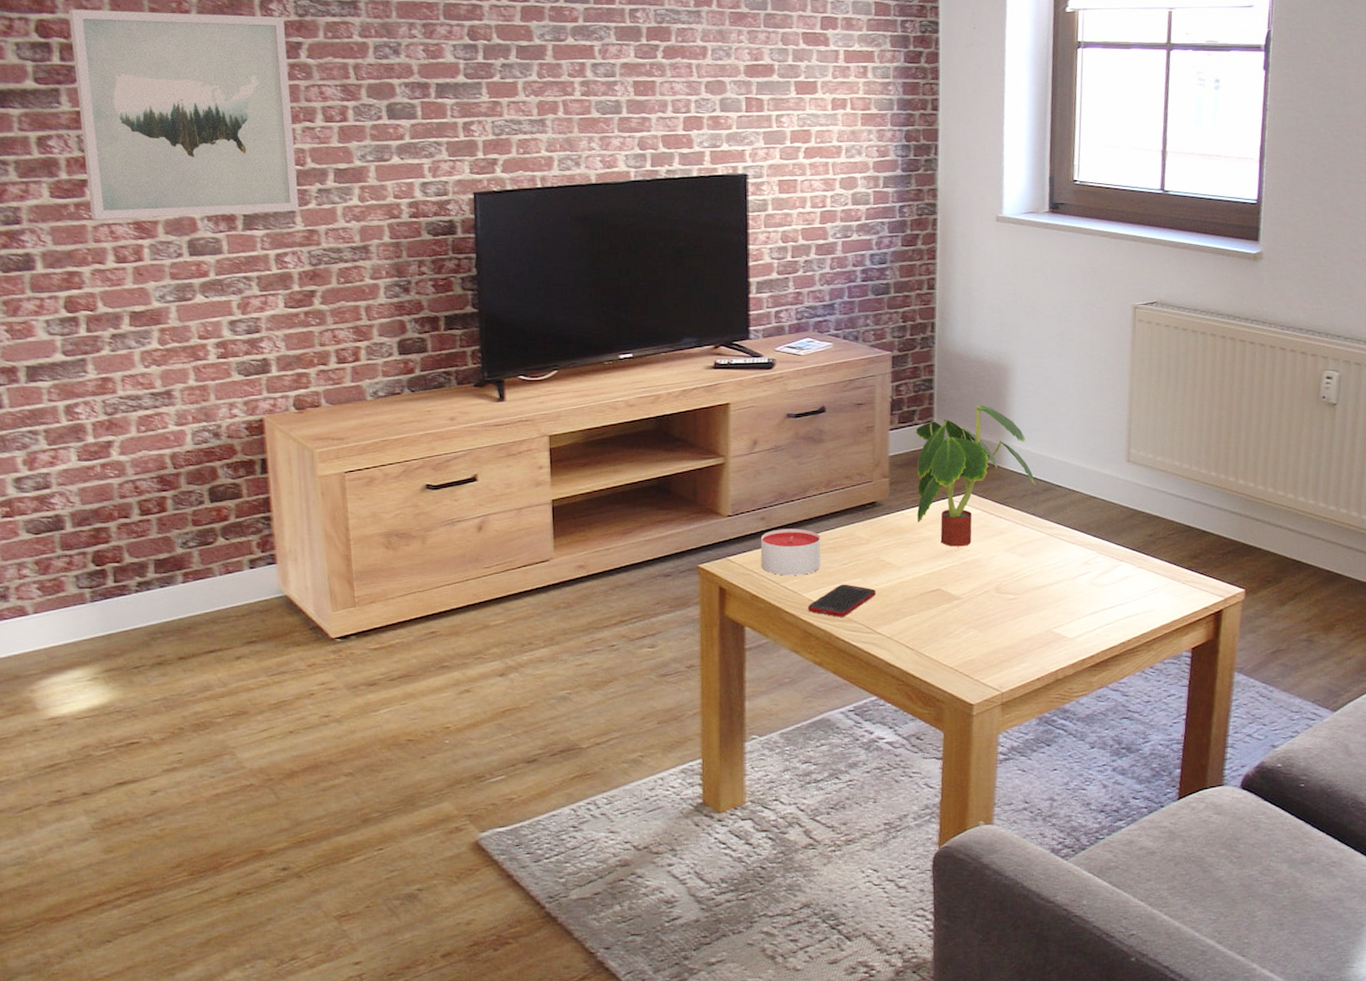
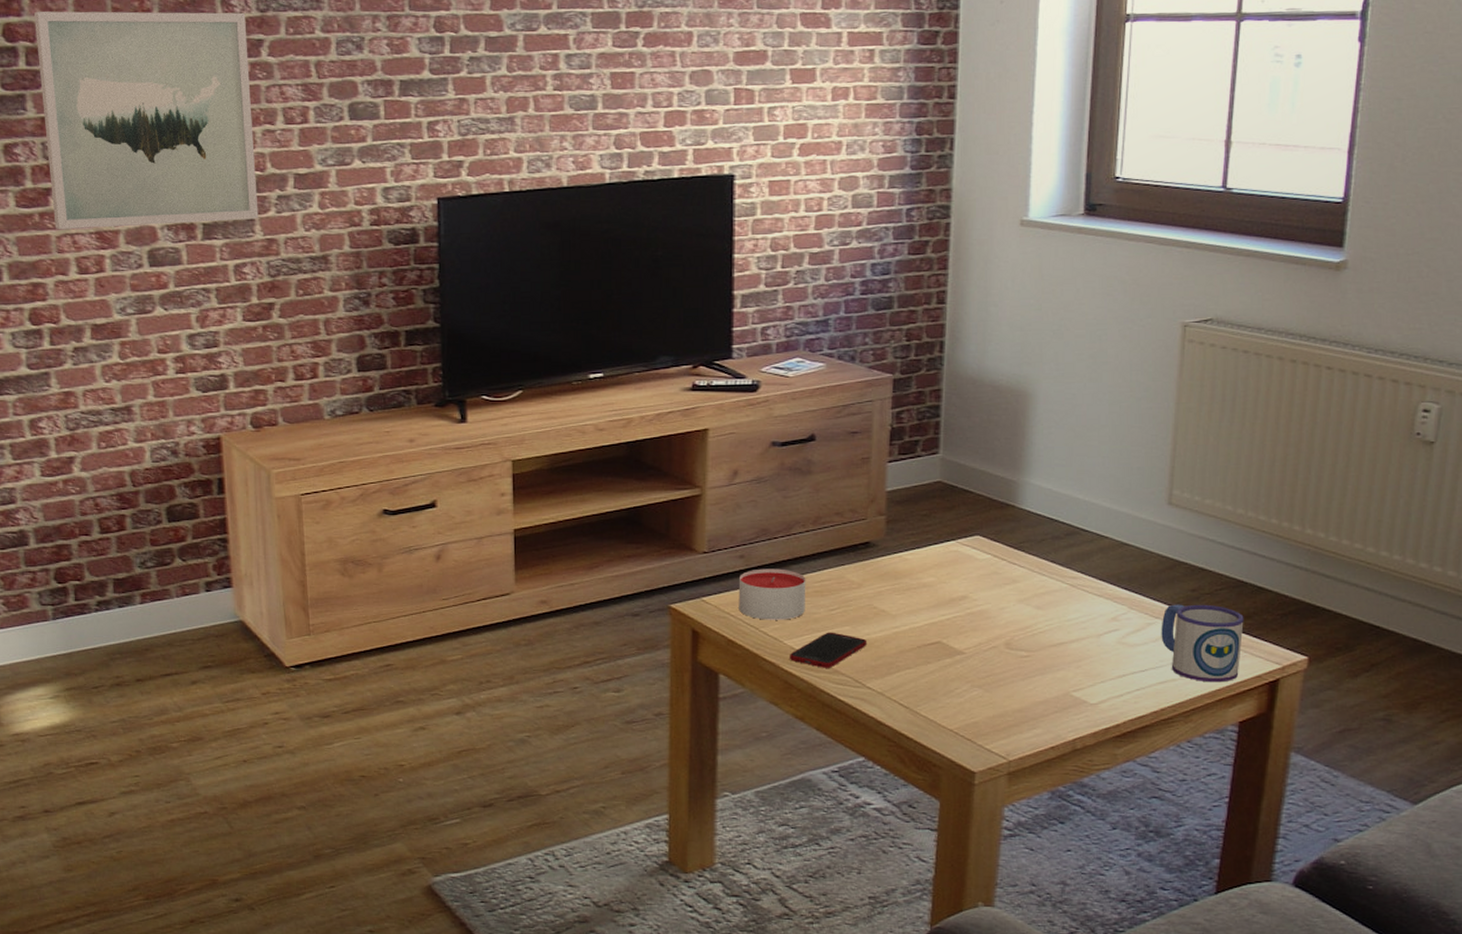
plant: present [915,405,1035,547] -> none [917,435,1057,595]
mug: none [1125,547,1192,615] -> present [1161,604,1244,683]

